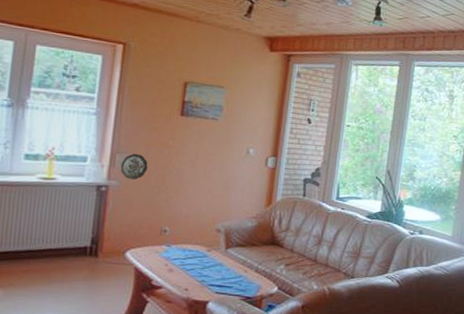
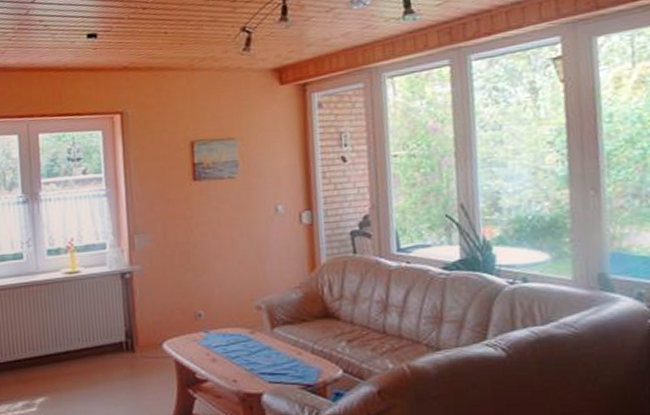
decorative plate: present [120,153,148,179] -> none [140,231,169,261]

